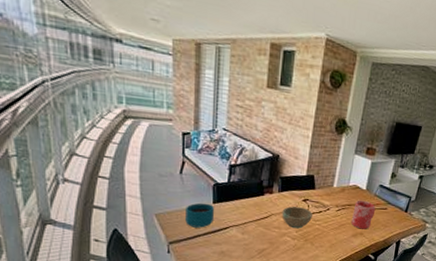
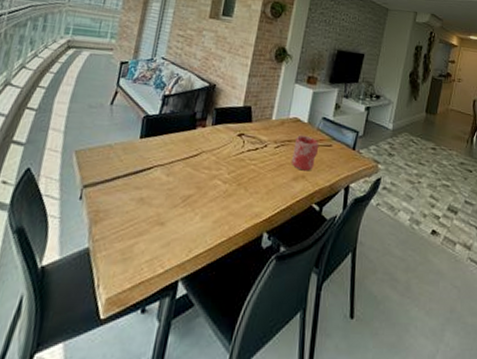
cup: present [185,202,214,228] -> none [106,137,140,168]
bowl: present [282,206,313,229] -> none [213,142,248,170]

